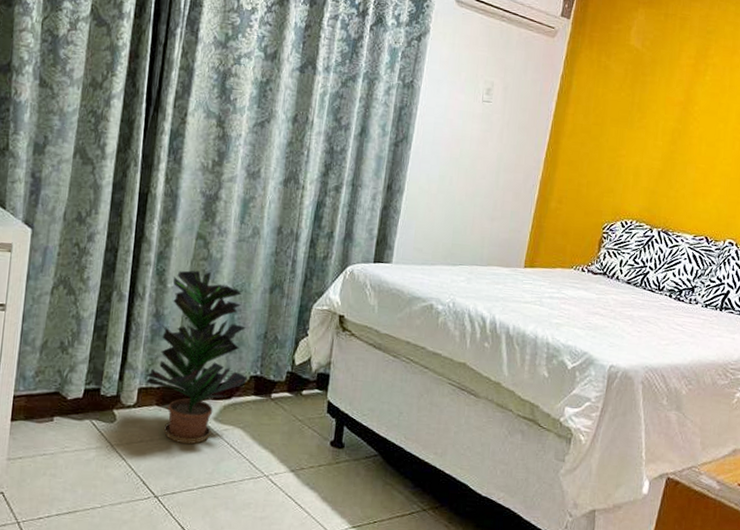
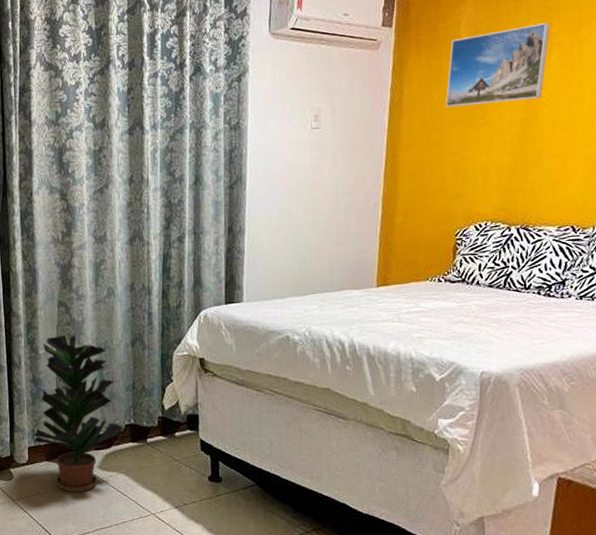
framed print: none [609,42,709,113] -> present [446,23,551,107]

